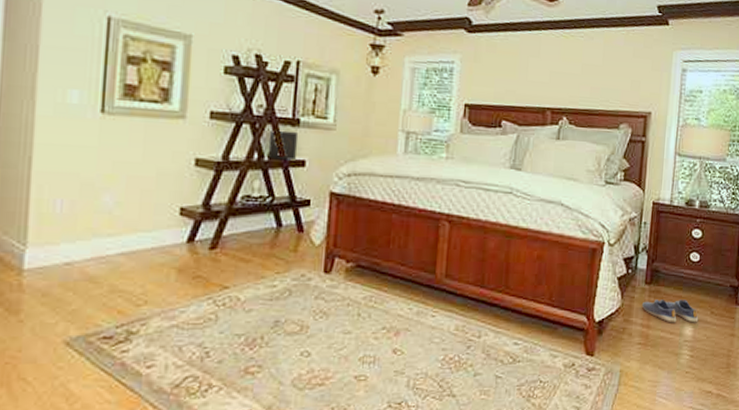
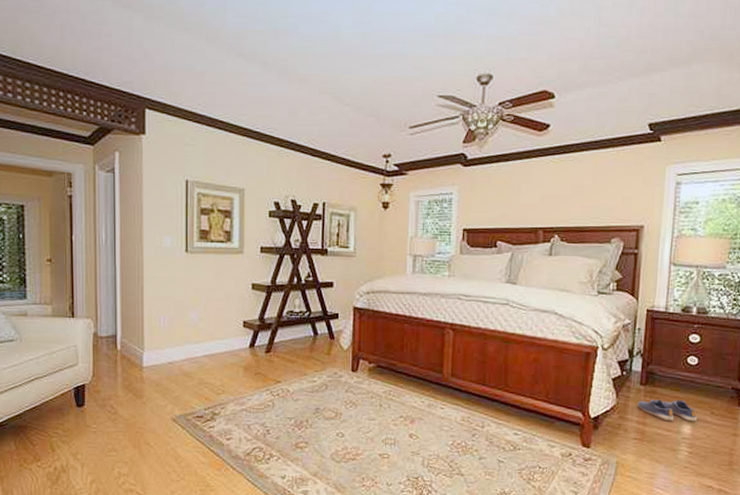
decorative box: present [267,130,299,161] -> none [304,259,327,283]

